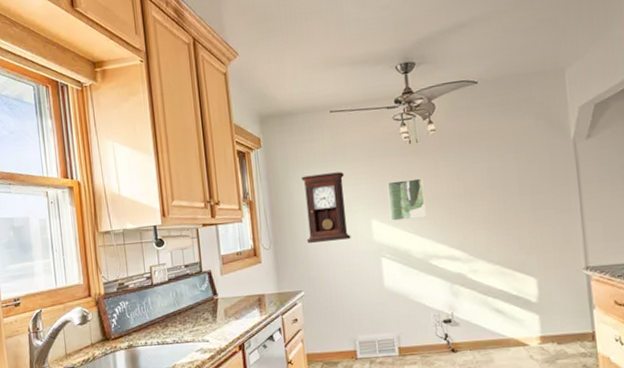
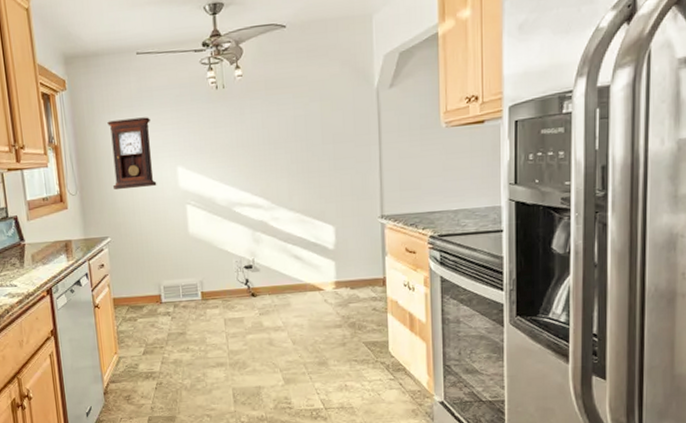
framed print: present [387,178,426,221] -> none [193,125,231,168]

